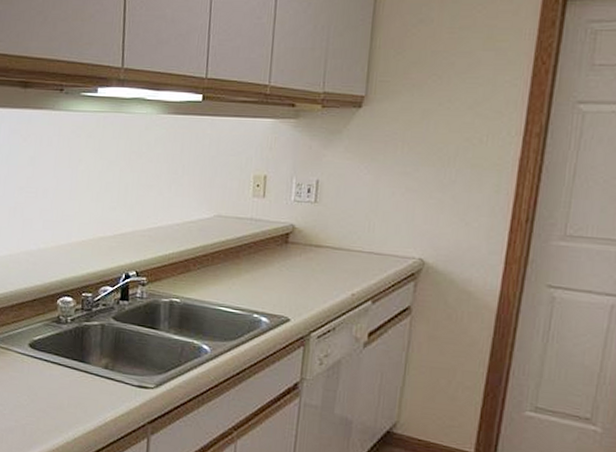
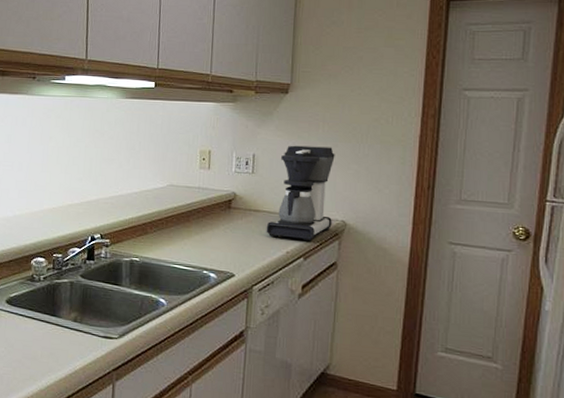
coffee maker: none [328,169,415,283] -> present [266,145,335,242]

